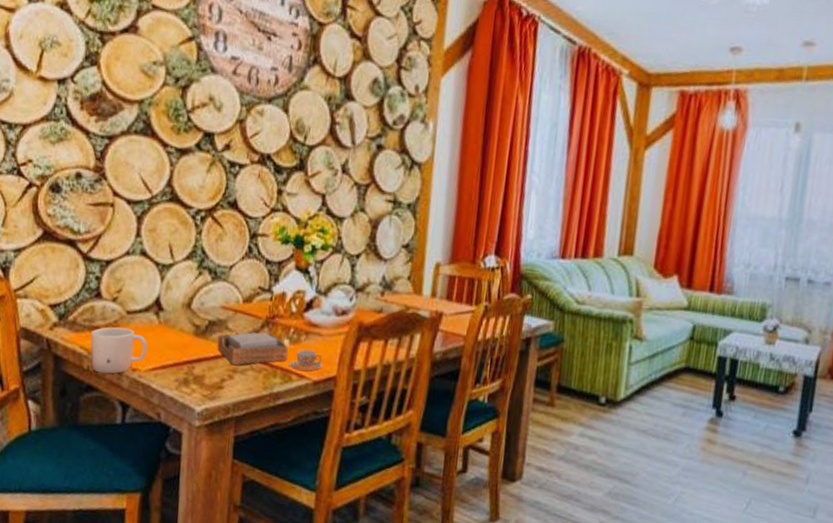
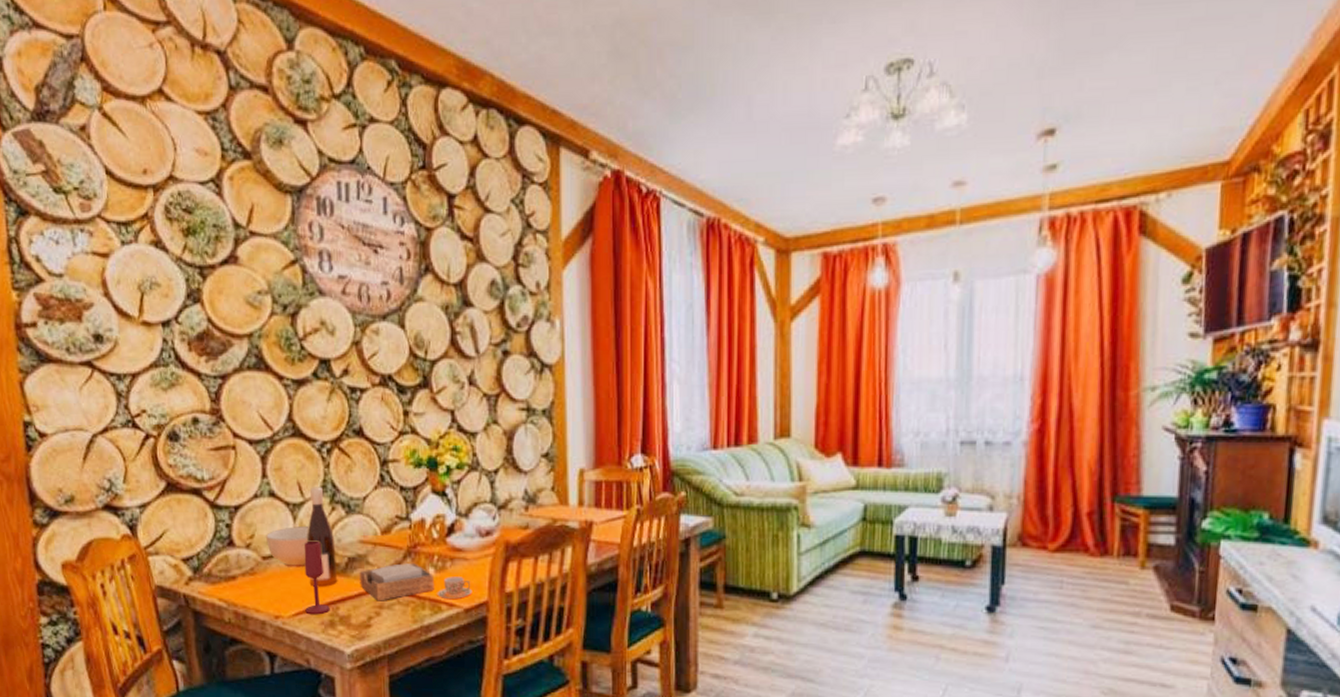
mug: present [90,327,148,374] -> none [228,574,289,624]
bowl: none [132,286,175,325] -> present [265,525,309,568]
wine glass: none [162,301,186,372] -> present [303,540,330,615]
bottle: none [169,250,199,347] -> present [306,487,338,588]

